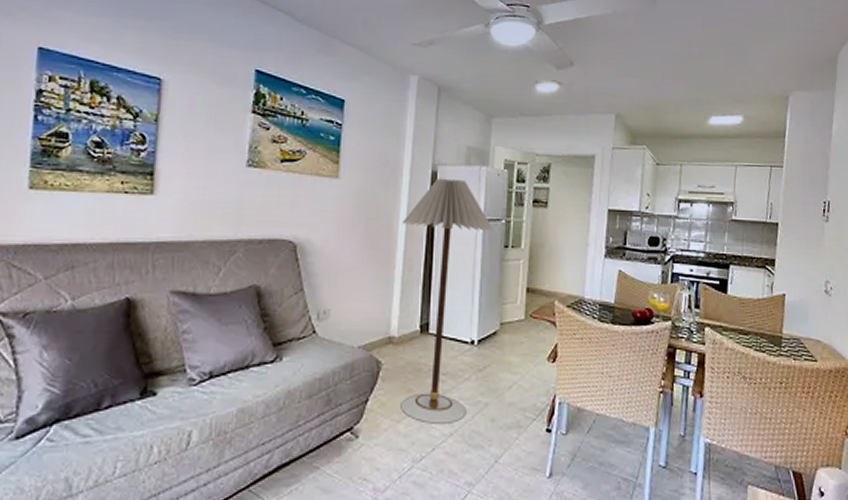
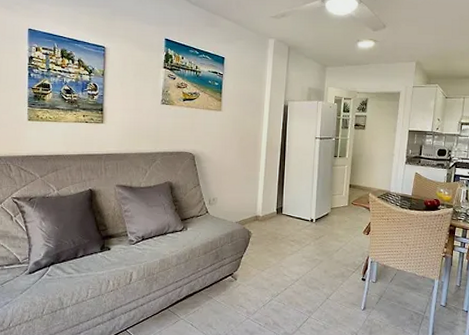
floor lamp: present [401,178,493,424] -> none [264,110,326,273]

